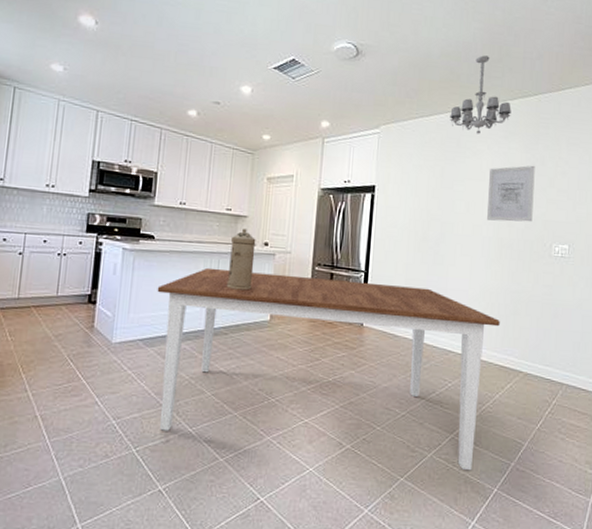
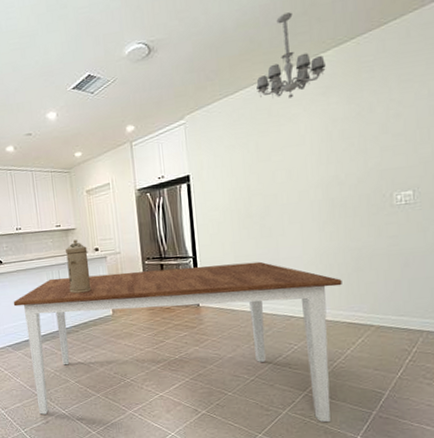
wall art: present [487,165,535,222] -> none [309,115,366,183]

